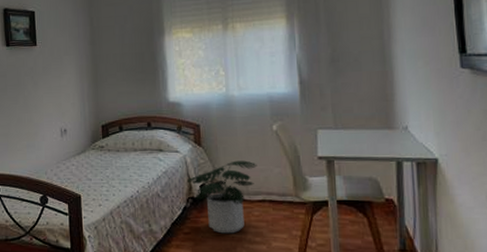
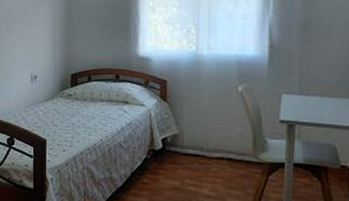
potted plant: present [186,160,257,234] -> none [149,118,219,187]

